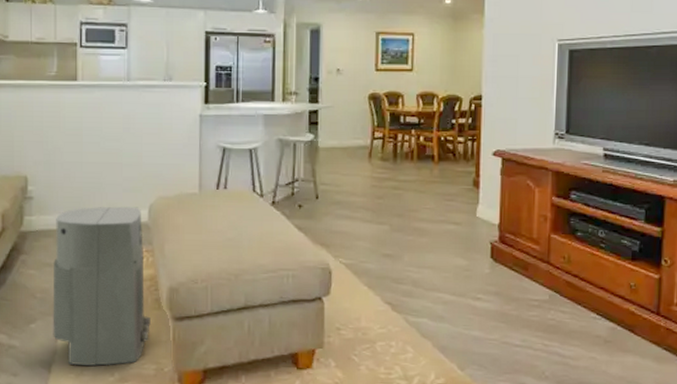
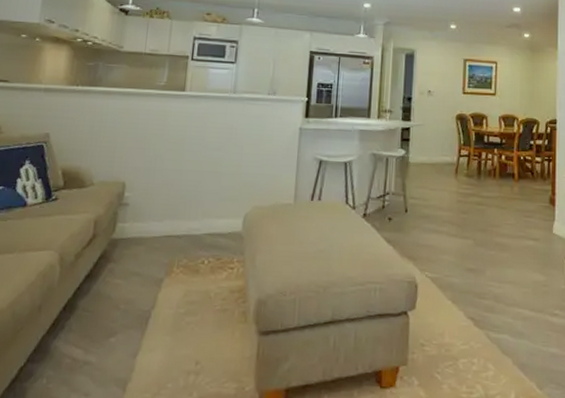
air purifier: present [53,206,151,366] -> none [132,215,236,385]

